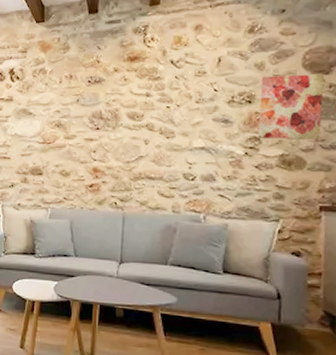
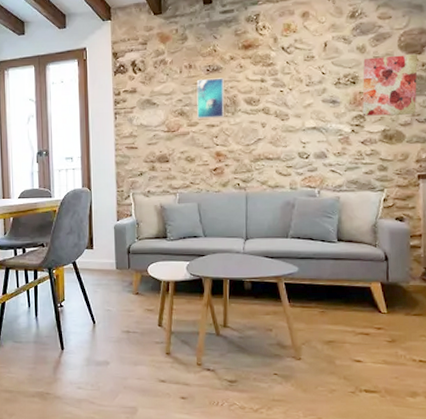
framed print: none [75,90,106,132] -> present [196,78,225,119]

